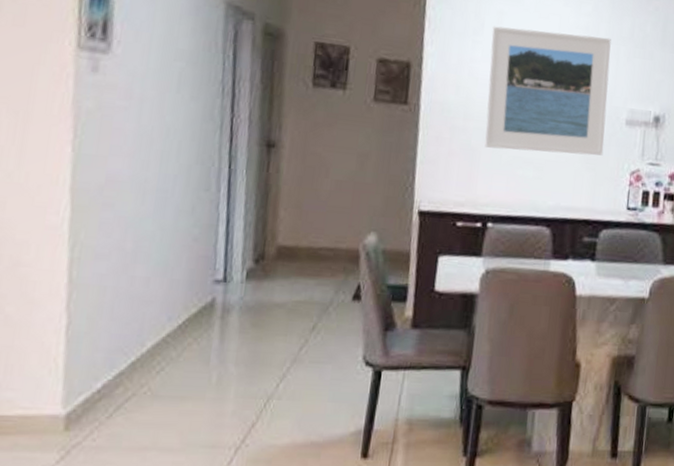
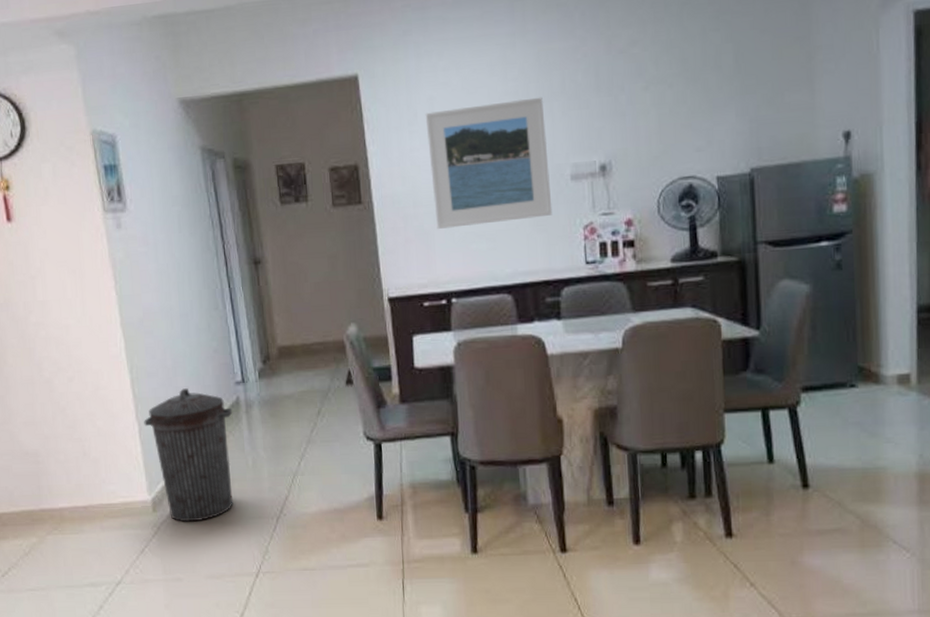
trash can: none [76,279,202,447] -> present [144,388,233,522]

